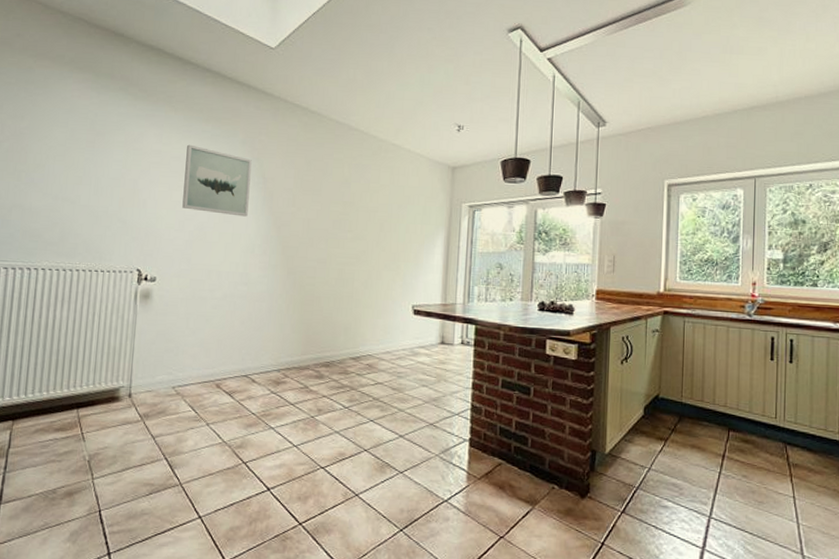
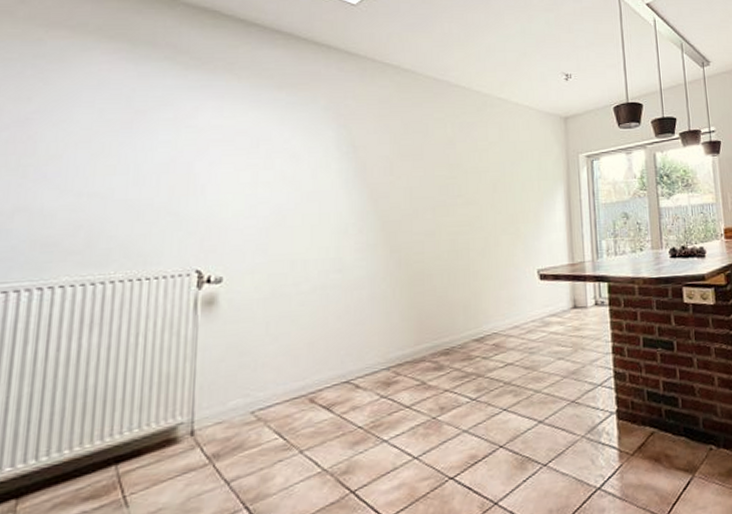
wall art: present [182,144,252,217] -> none [253,116,338,193]

